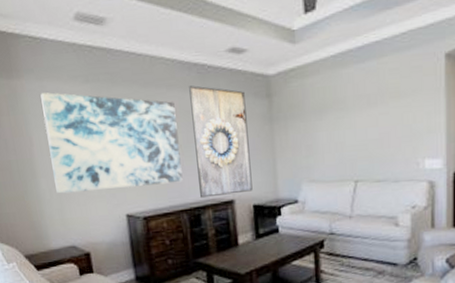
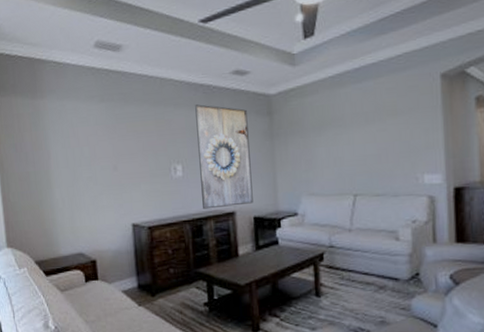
wall art: present [40,92,183,194] -> none [60,111,187,204]

